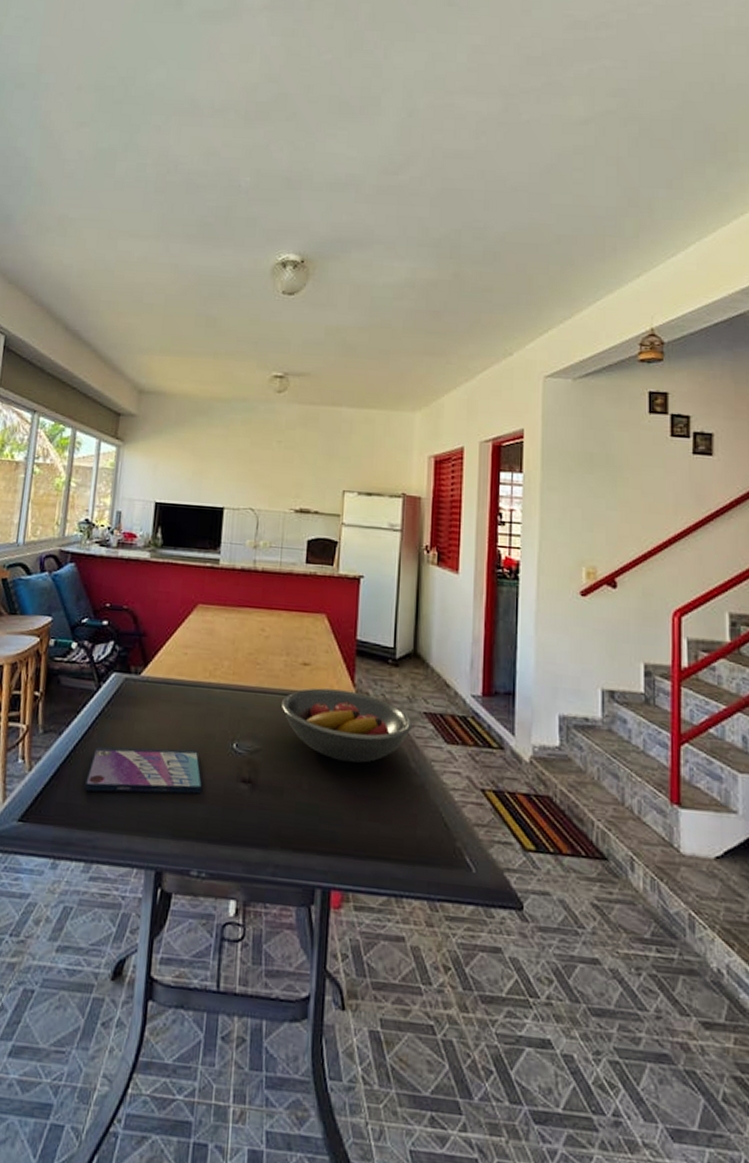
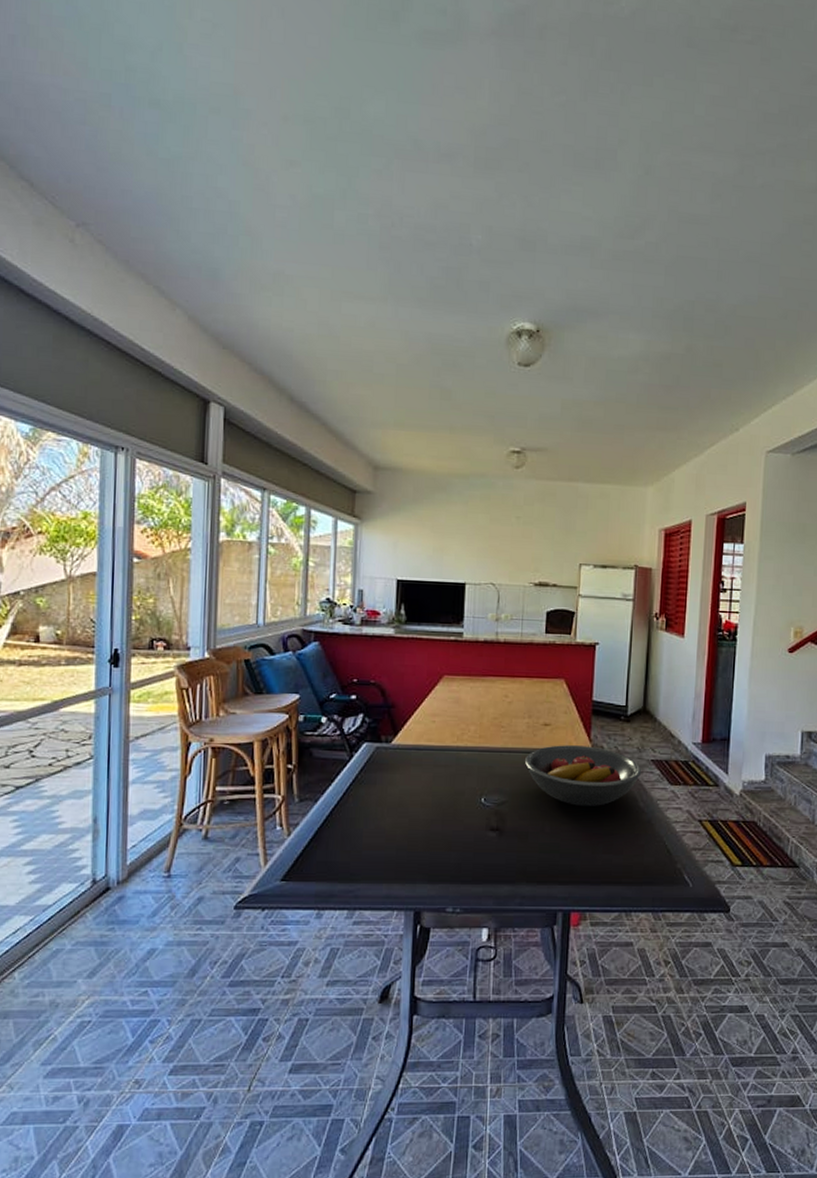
video game case: present [84,747,203,794] -> none [343,806,455,849]

